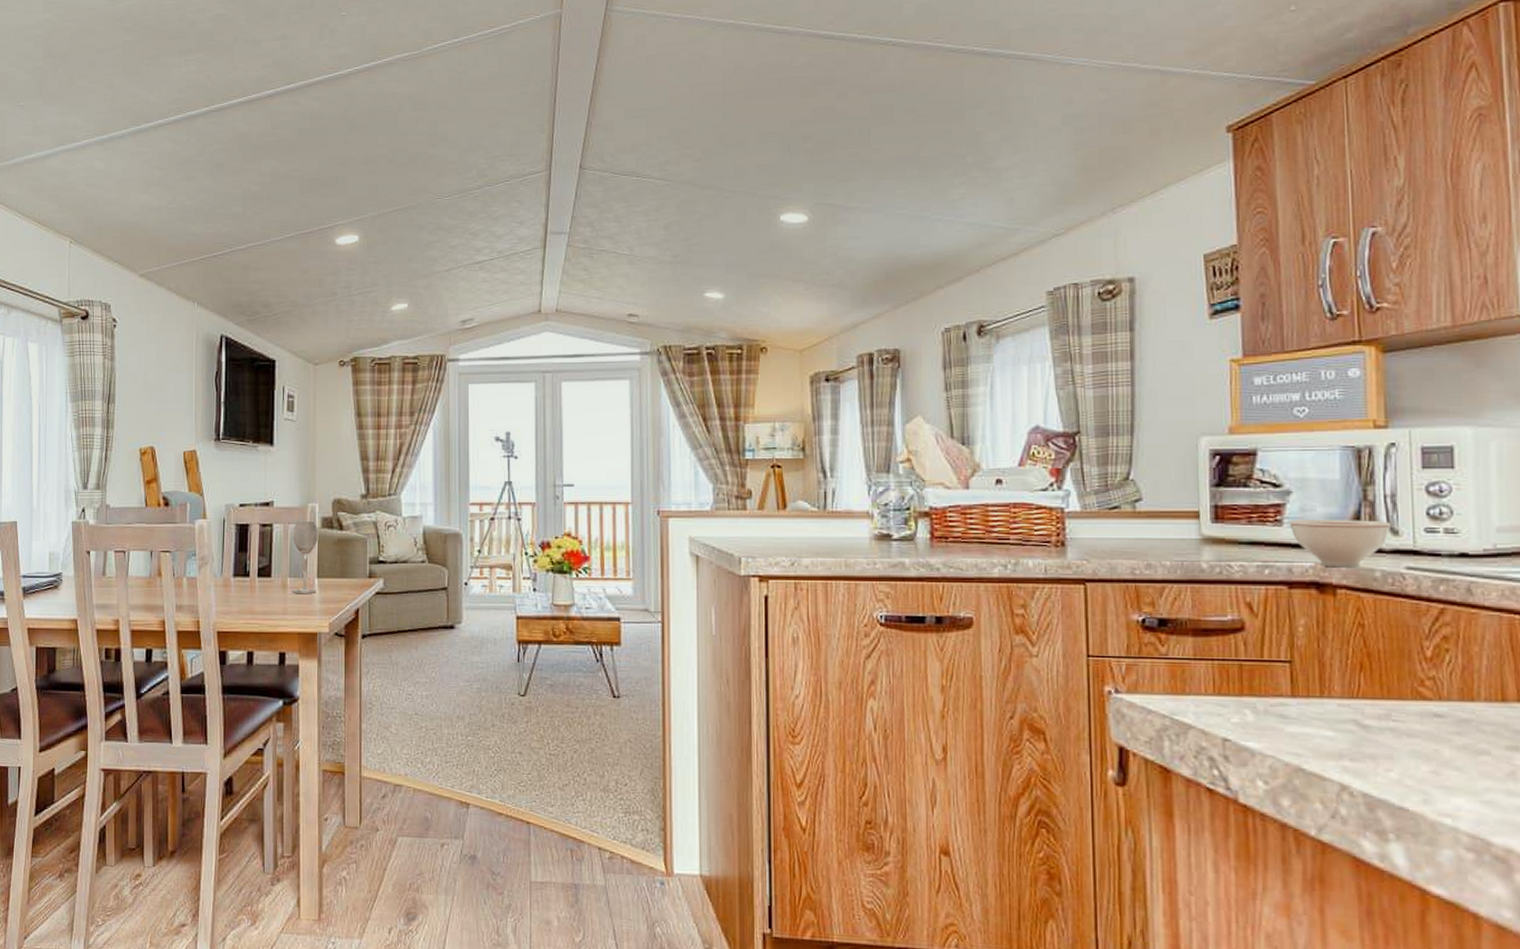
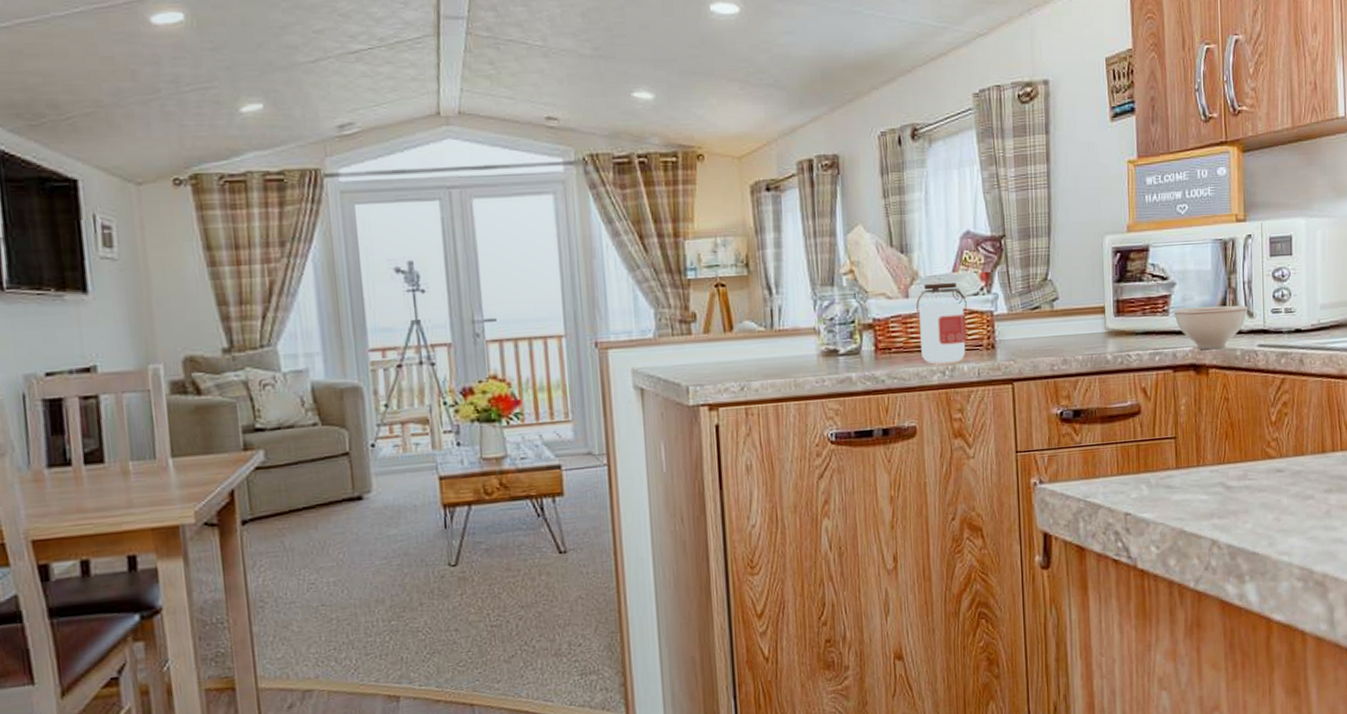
wineglass: present [292,521,319,595] -> none [128,387,172,481]
jar: none [977,476,1034,557] -> present [916,282,967,364]

